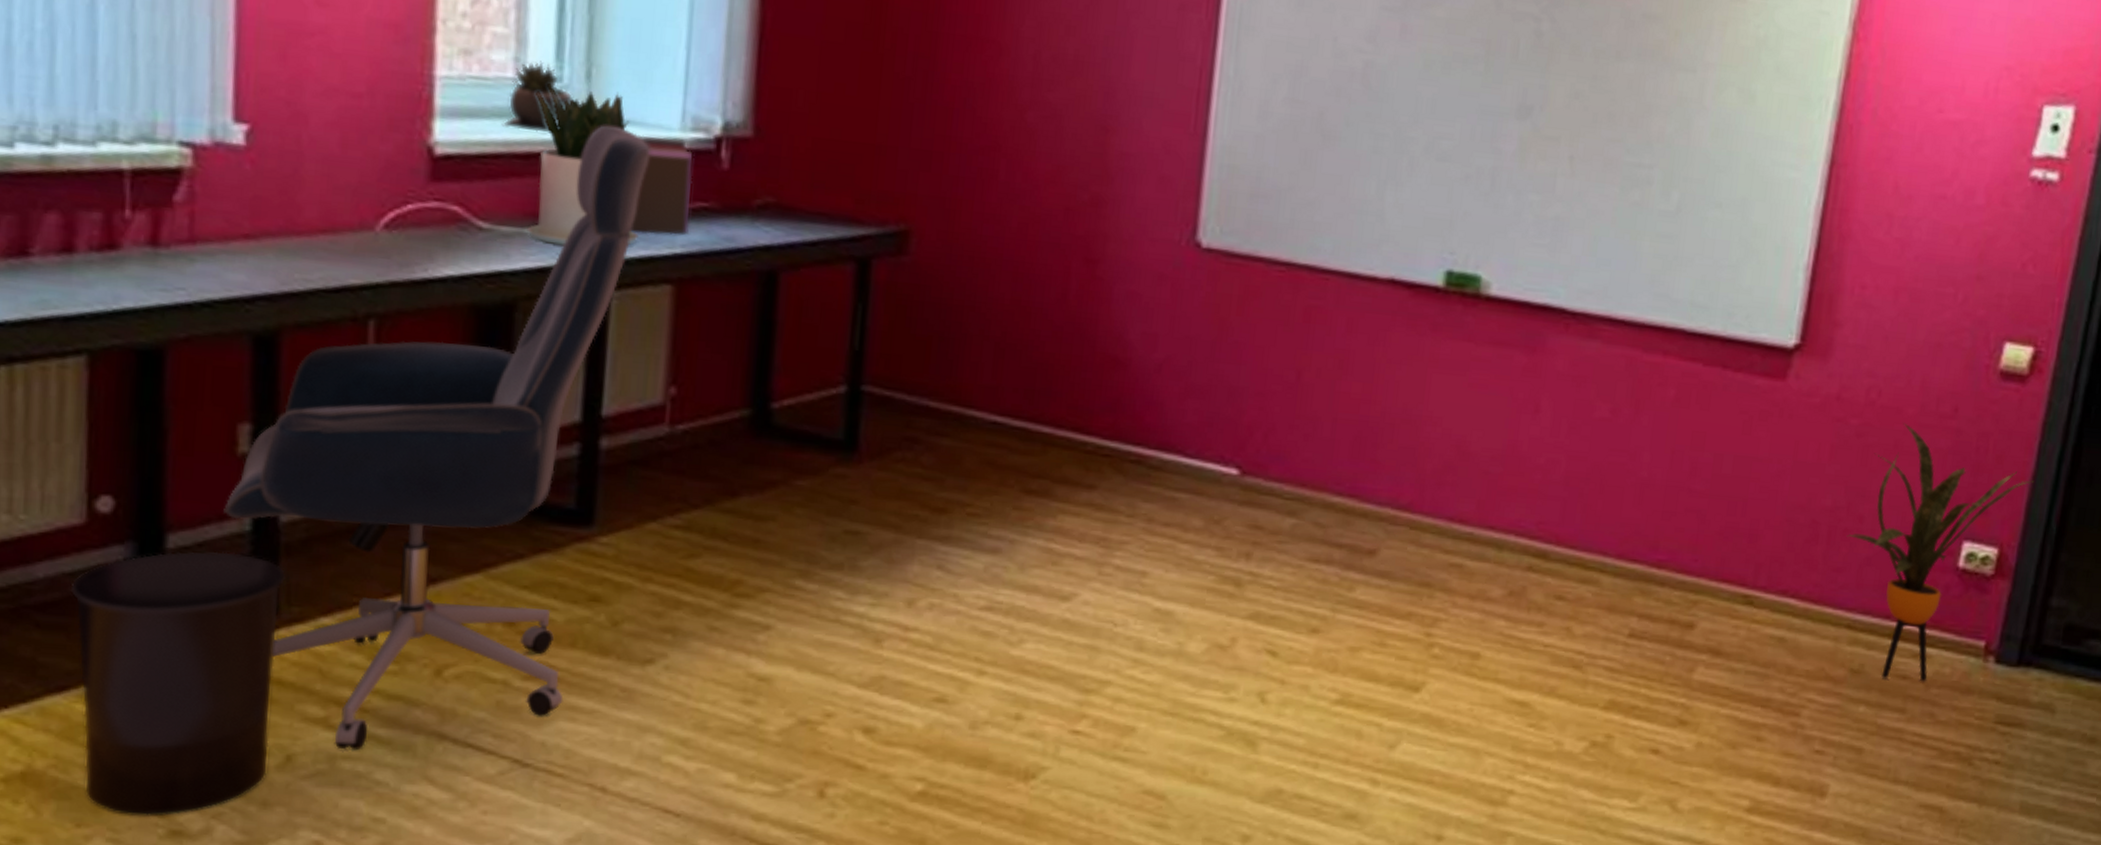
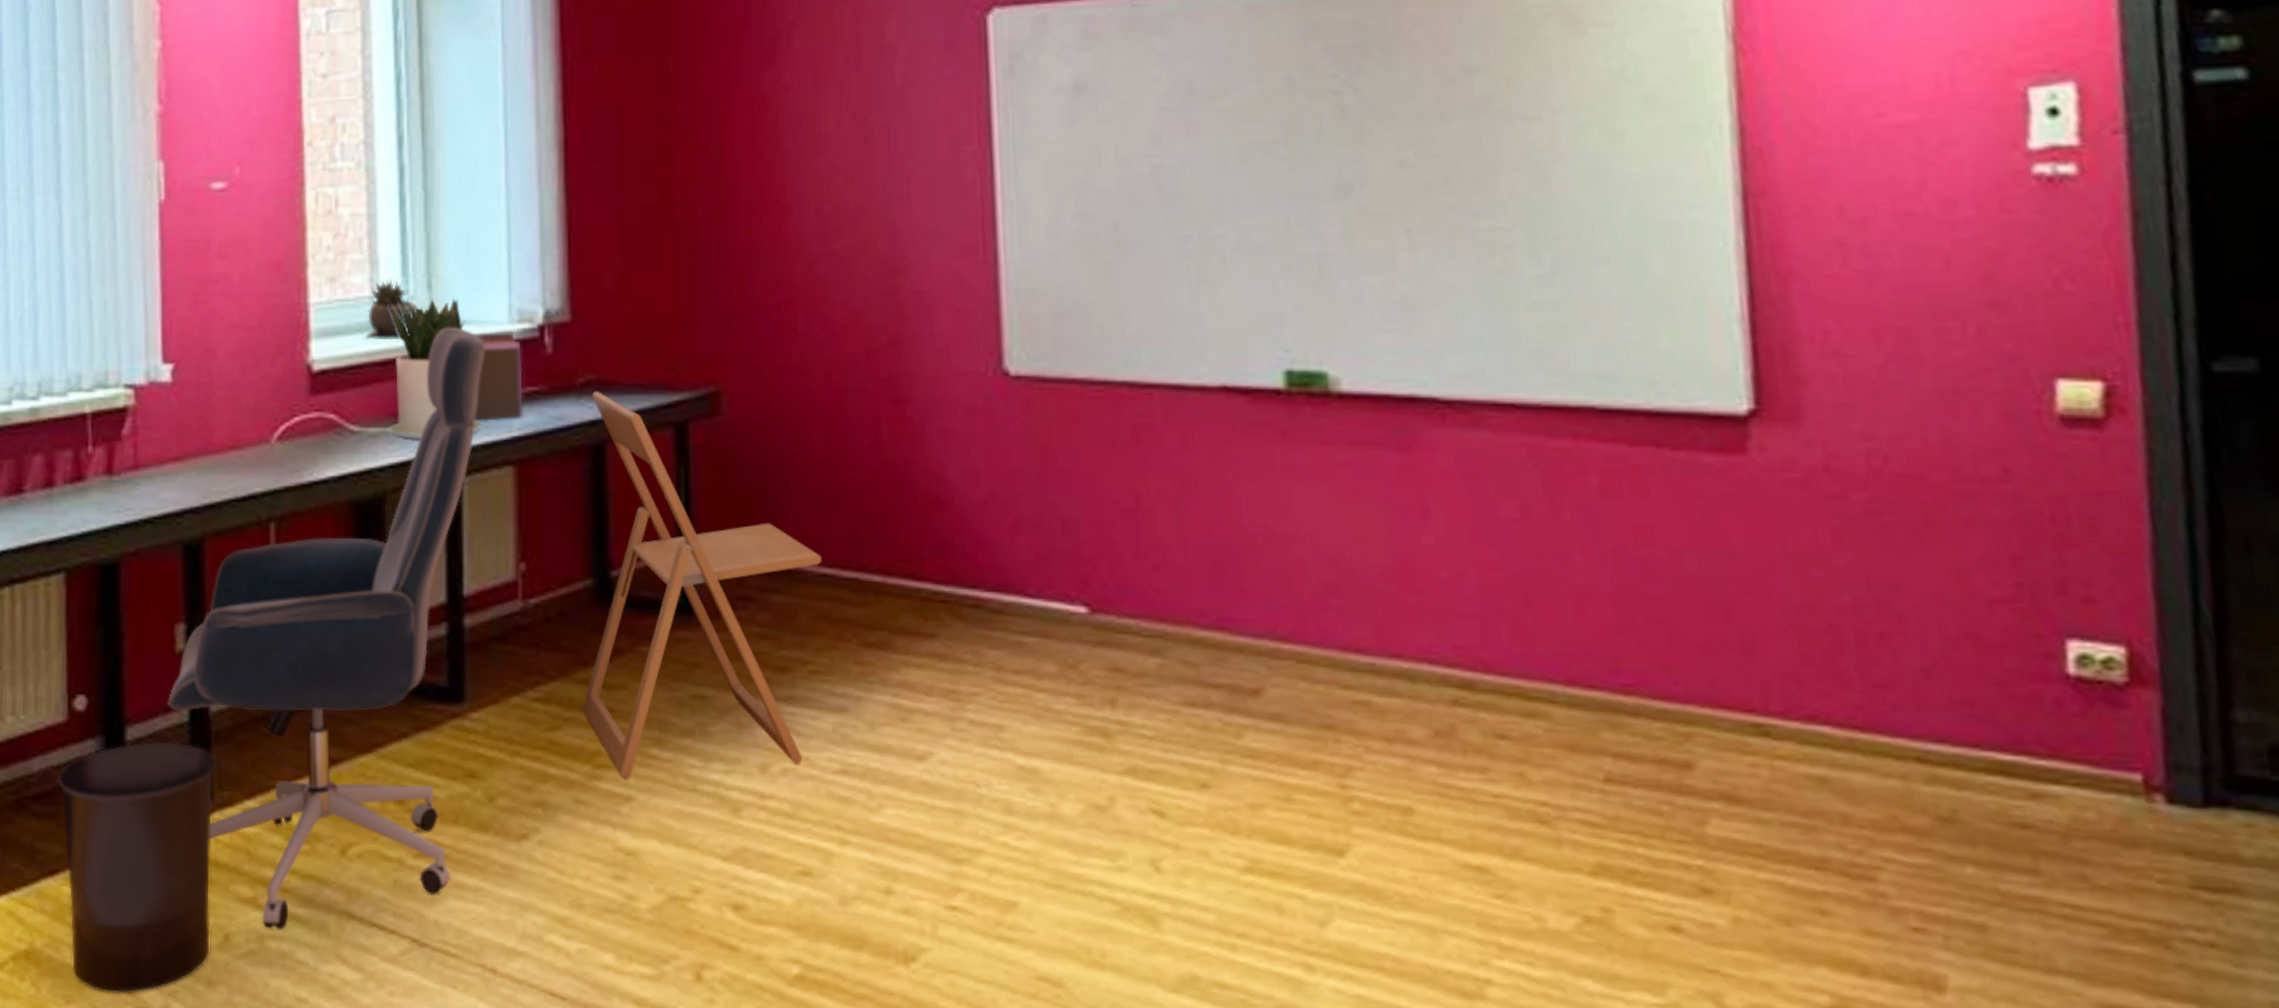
folding chair: none [725,215,994,609] -> present [582,391,822,779]
house plant: present [1847,422,2034,682] -> none [1885,492,2157,832]

